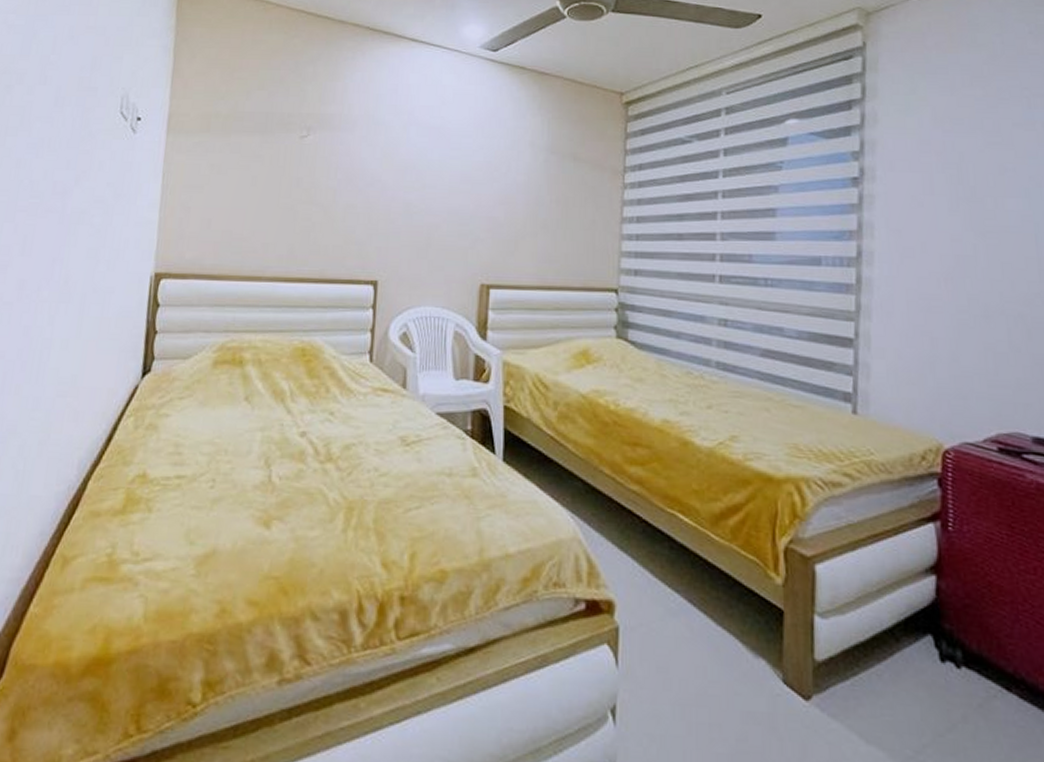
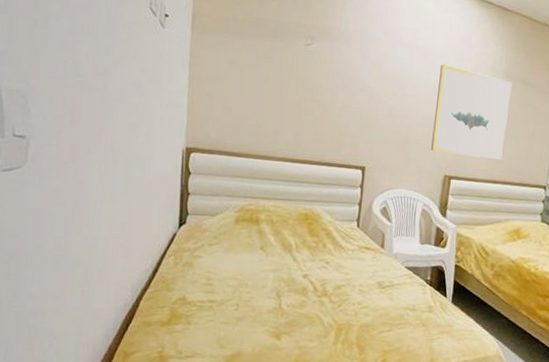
wall art: none [461,145,559,258] -> present [431,64,512,160]

